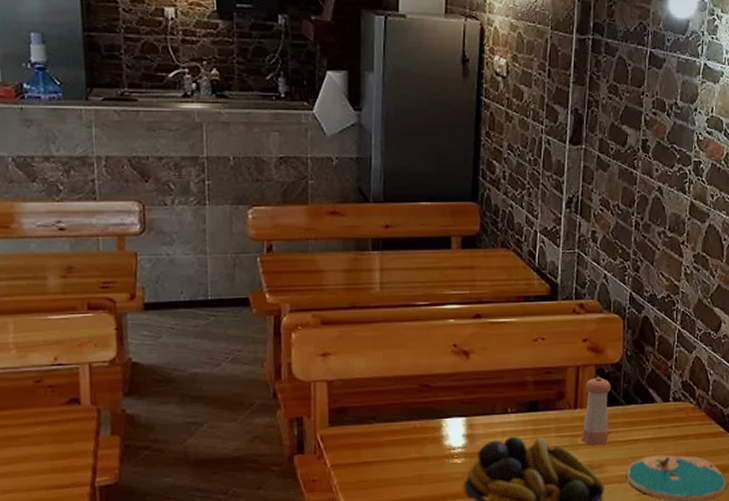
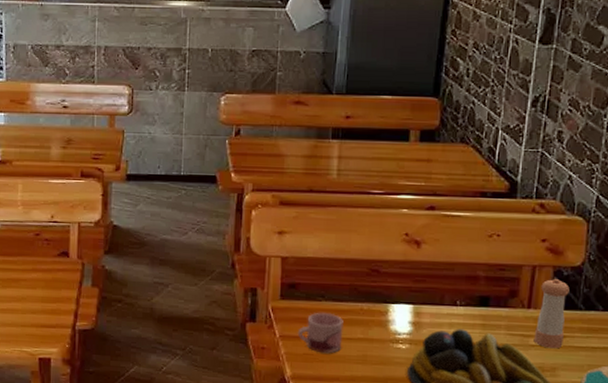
mug: none [349,435,397,479] -> present [297,312,343,354]

